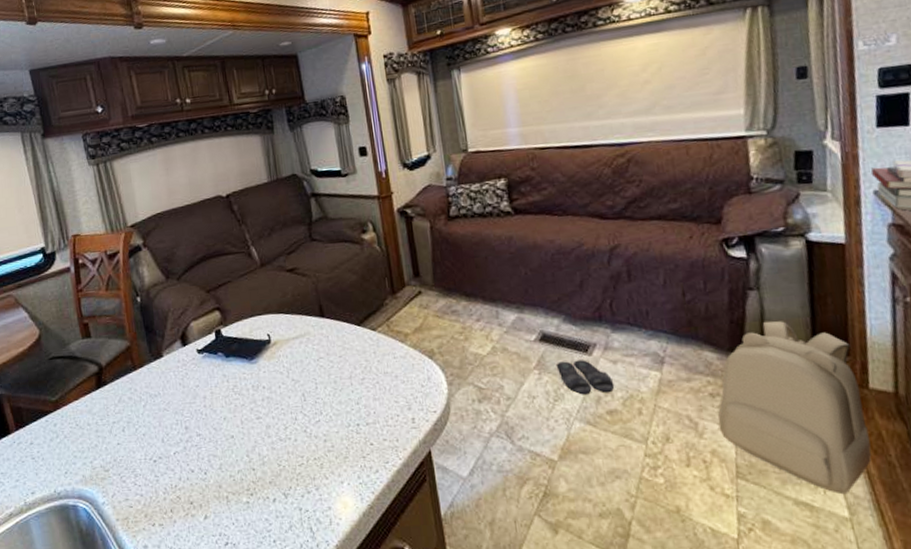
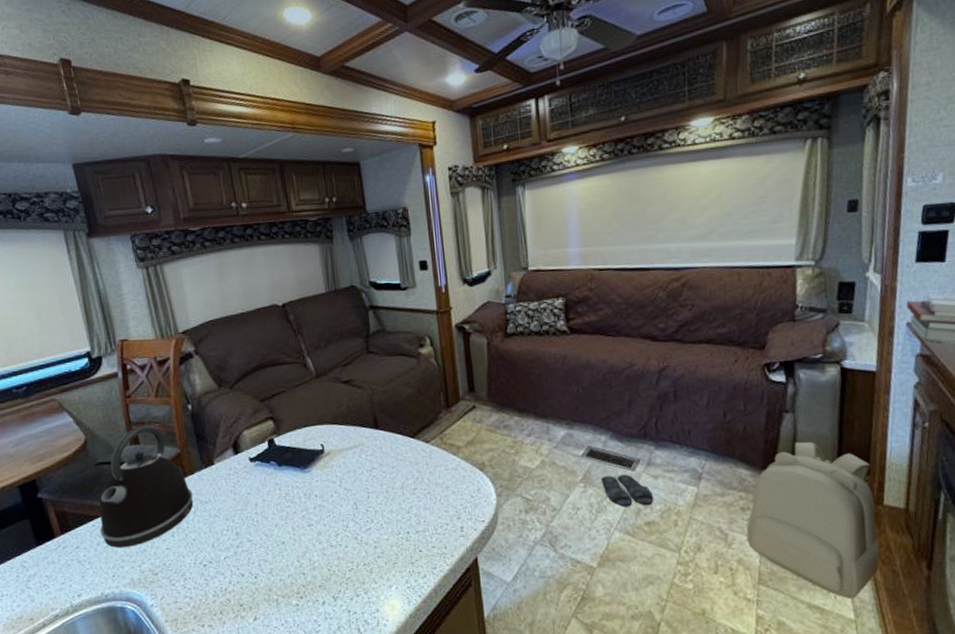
kettle: none [52,318,143,443] -> present [98,425,194,548]

